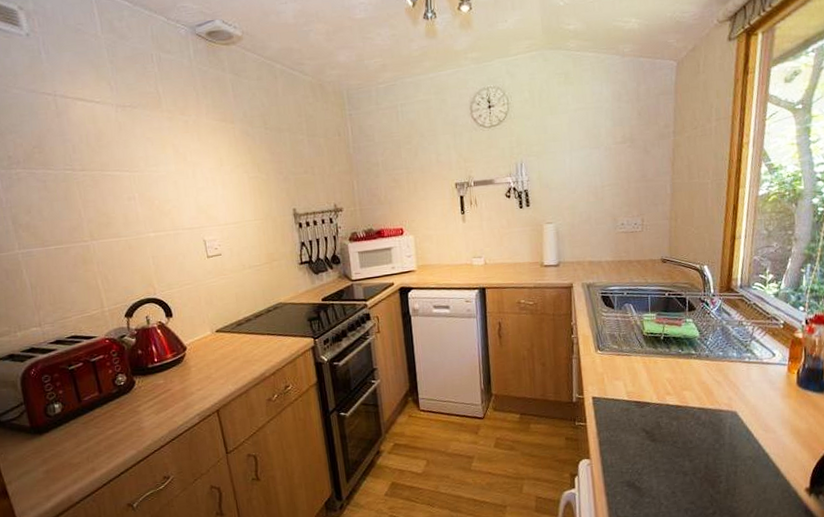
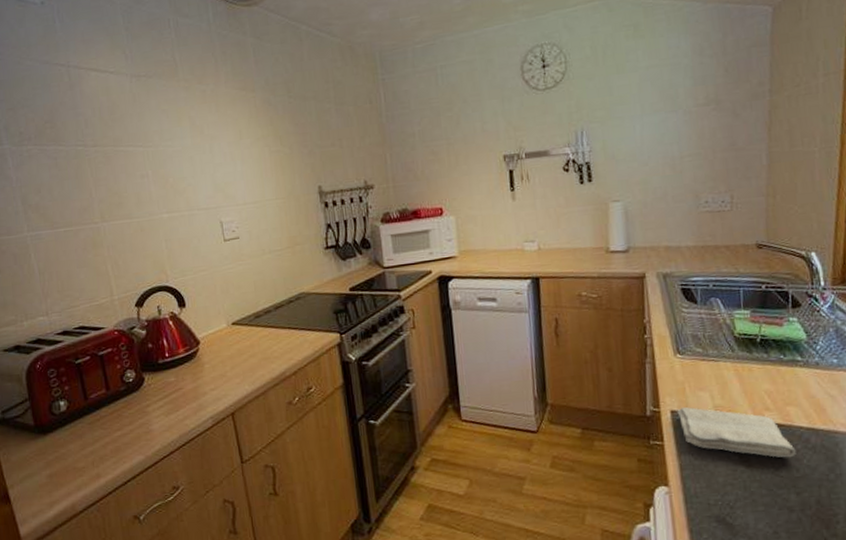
washcloth: none [597,393,690,433] -> present [677,406,796,458]

